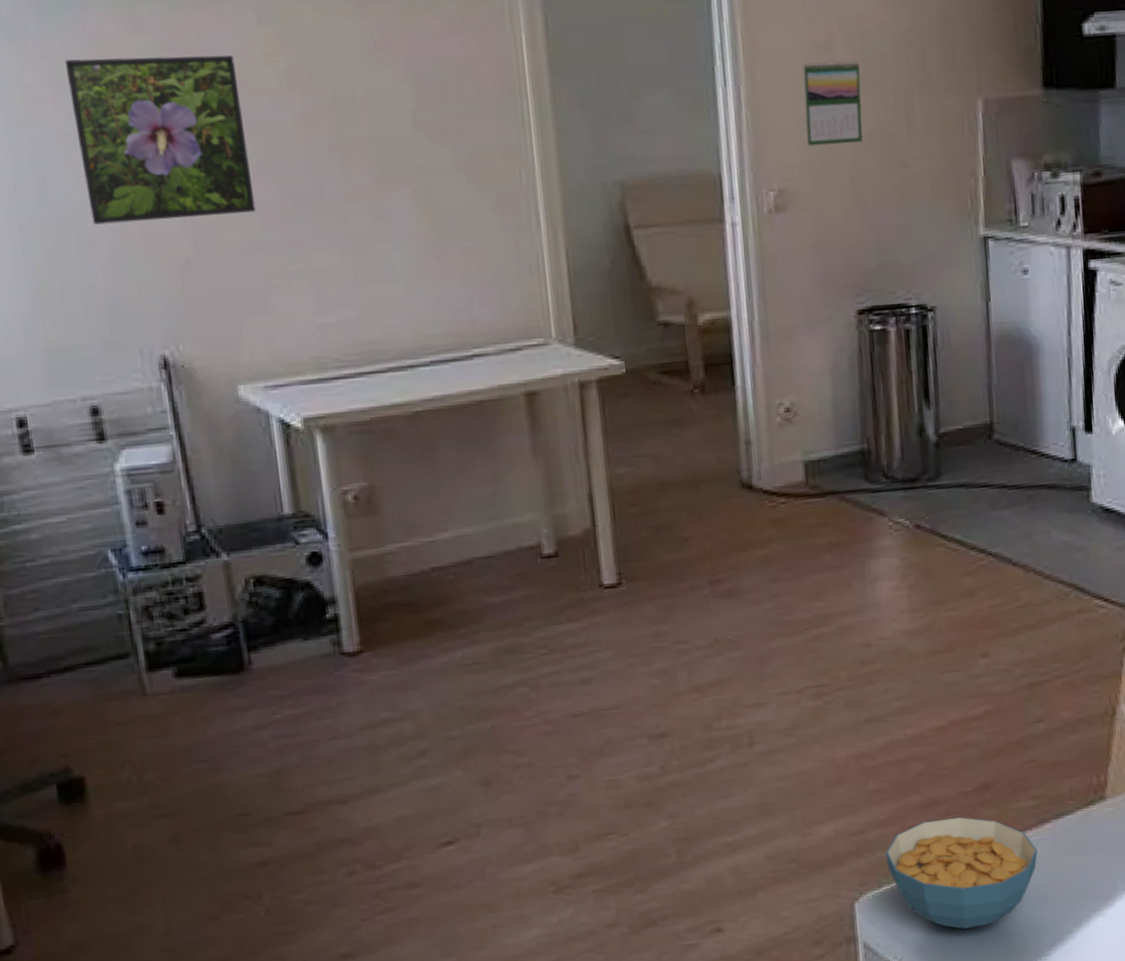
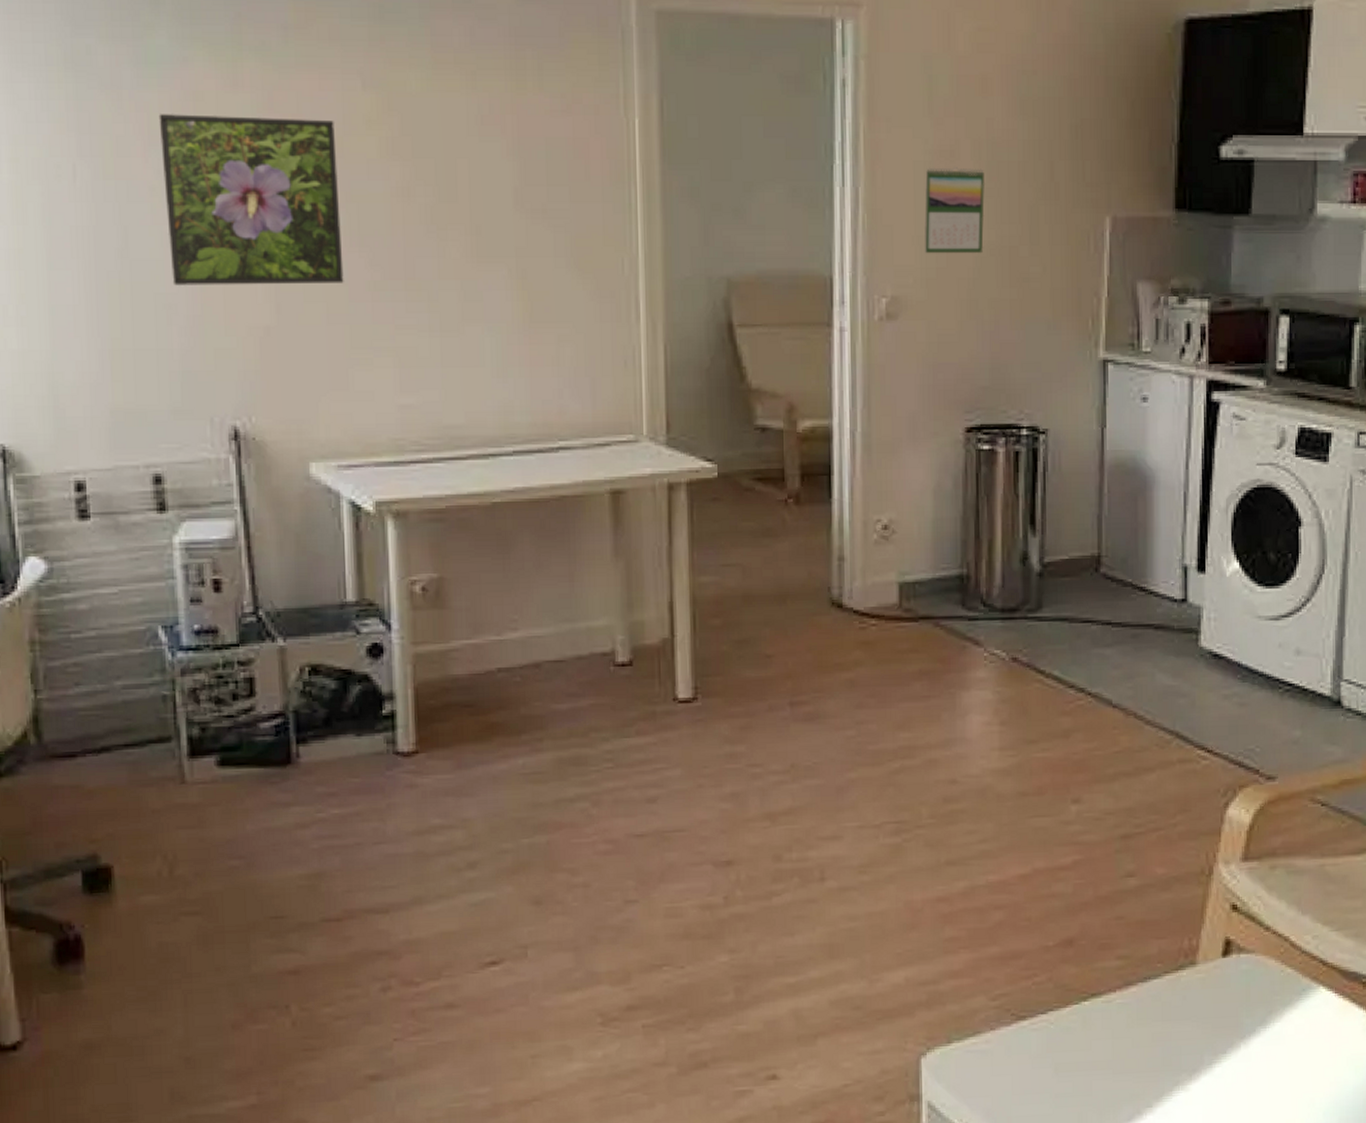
cereal bowl: present [886,816,1038,929] -> none [958,972,1120,1095]

